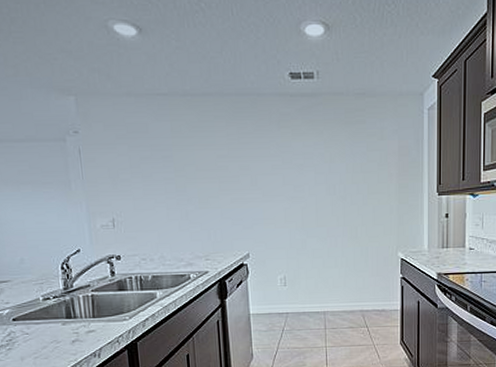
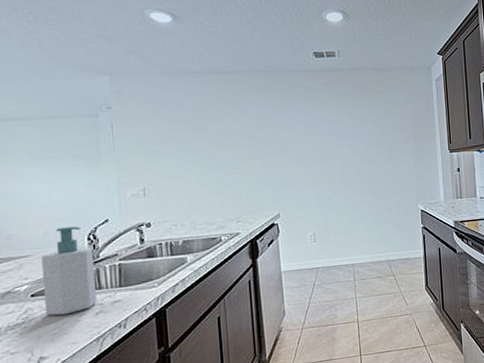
soap bottle: none [19,255,73,341] -> present [40,226,98,316]

